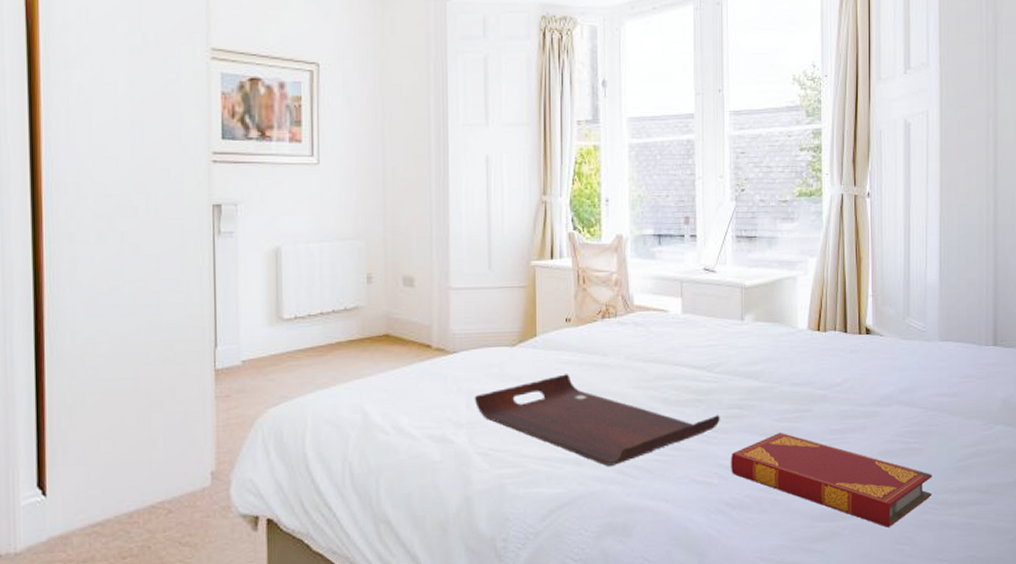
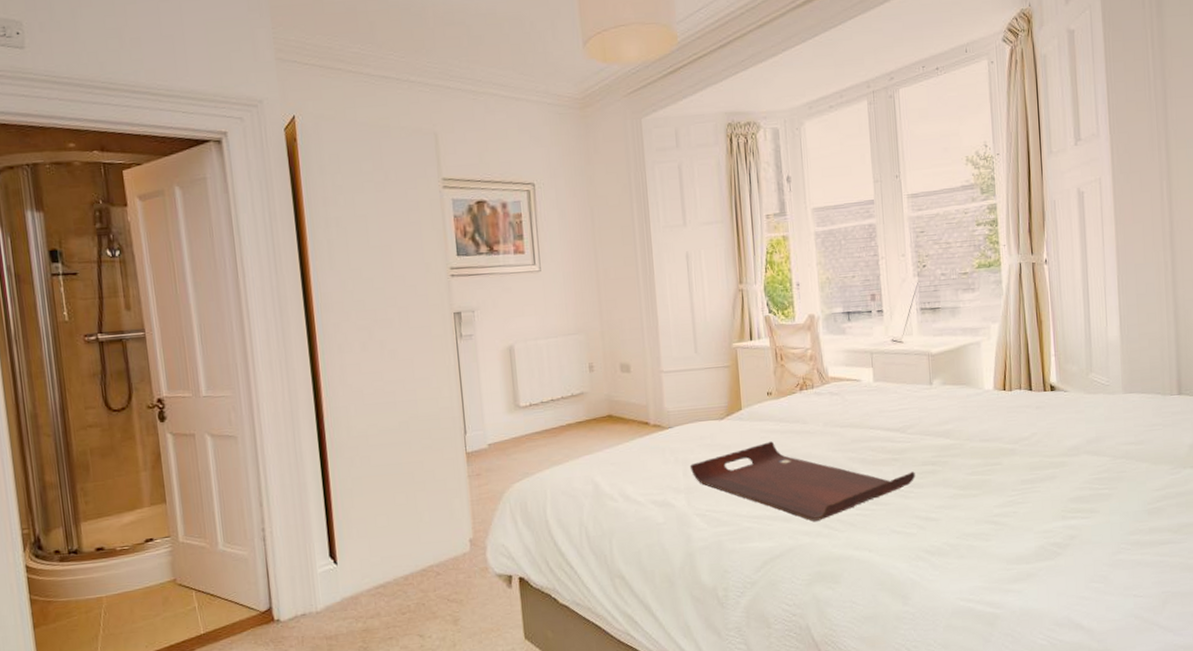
hardback book: present [731,432,932,527] -> none [927,484,1124,568]

